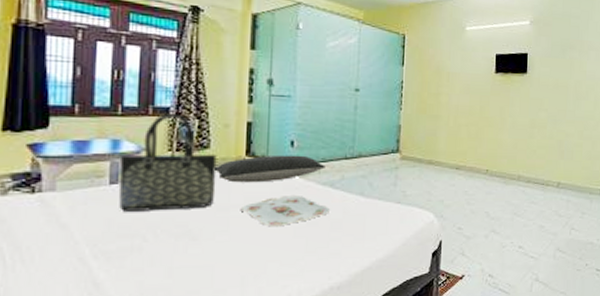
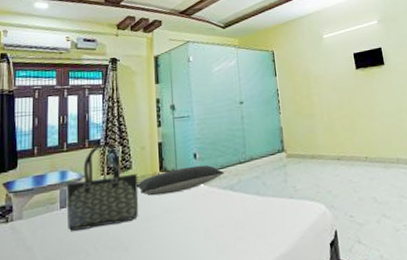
serving tray: present [240,196,330,227] -> none [159,201,233,233]

